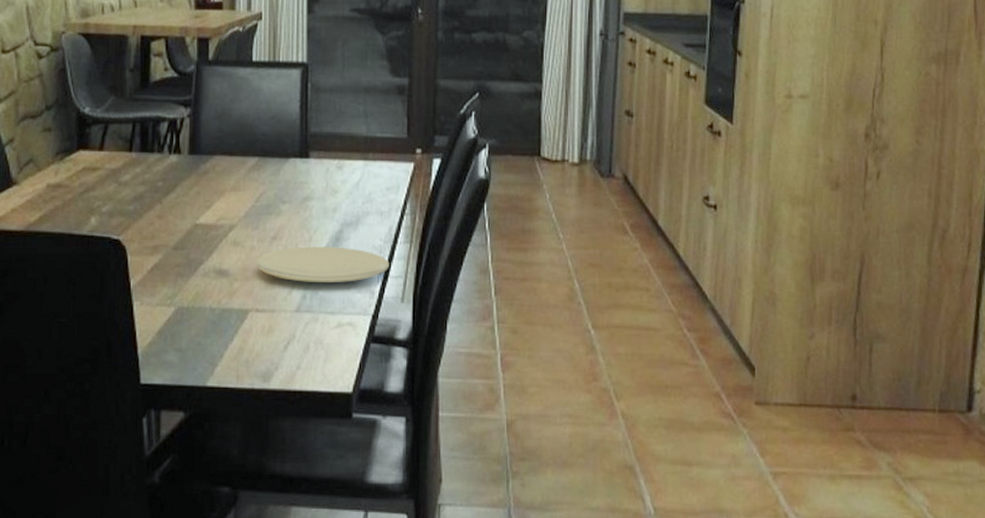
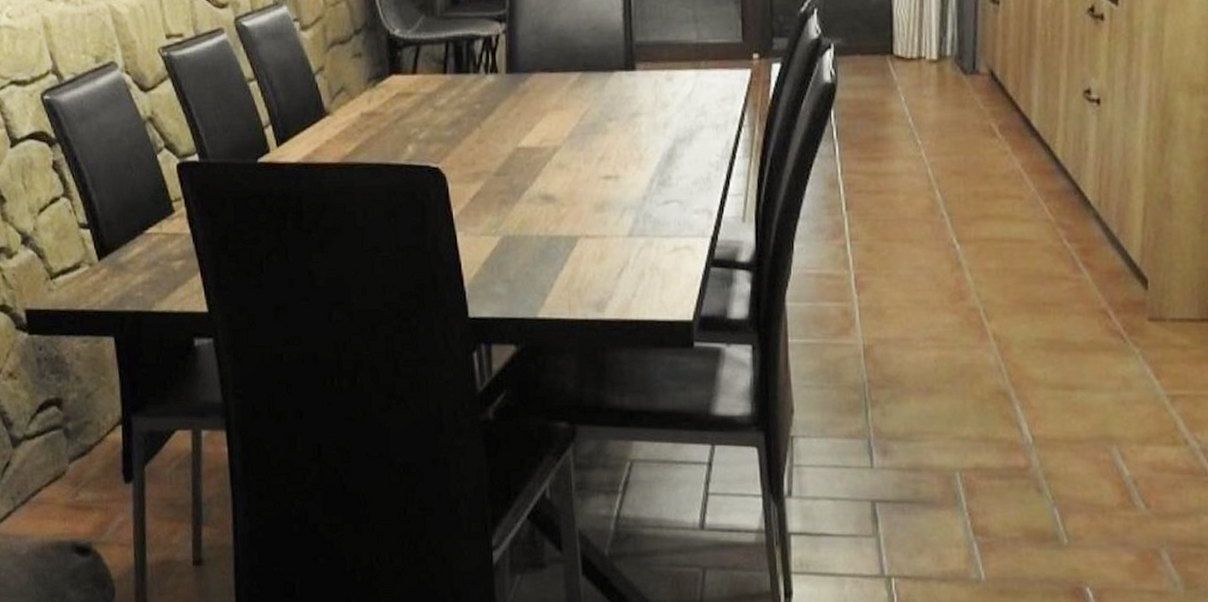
plate: present [255,246,390,283] -> none [582,165,728,205]

